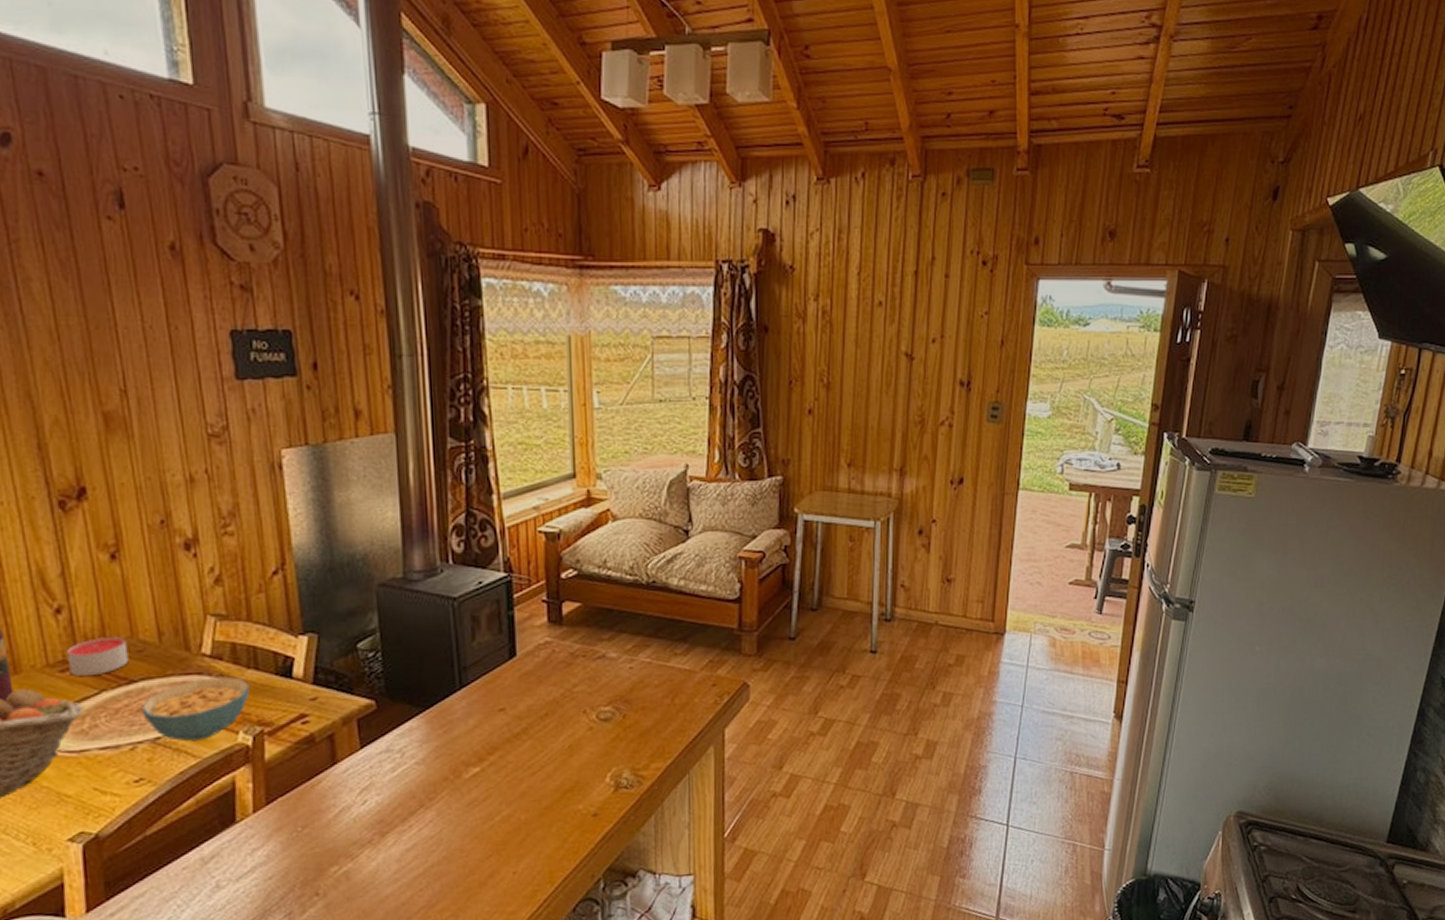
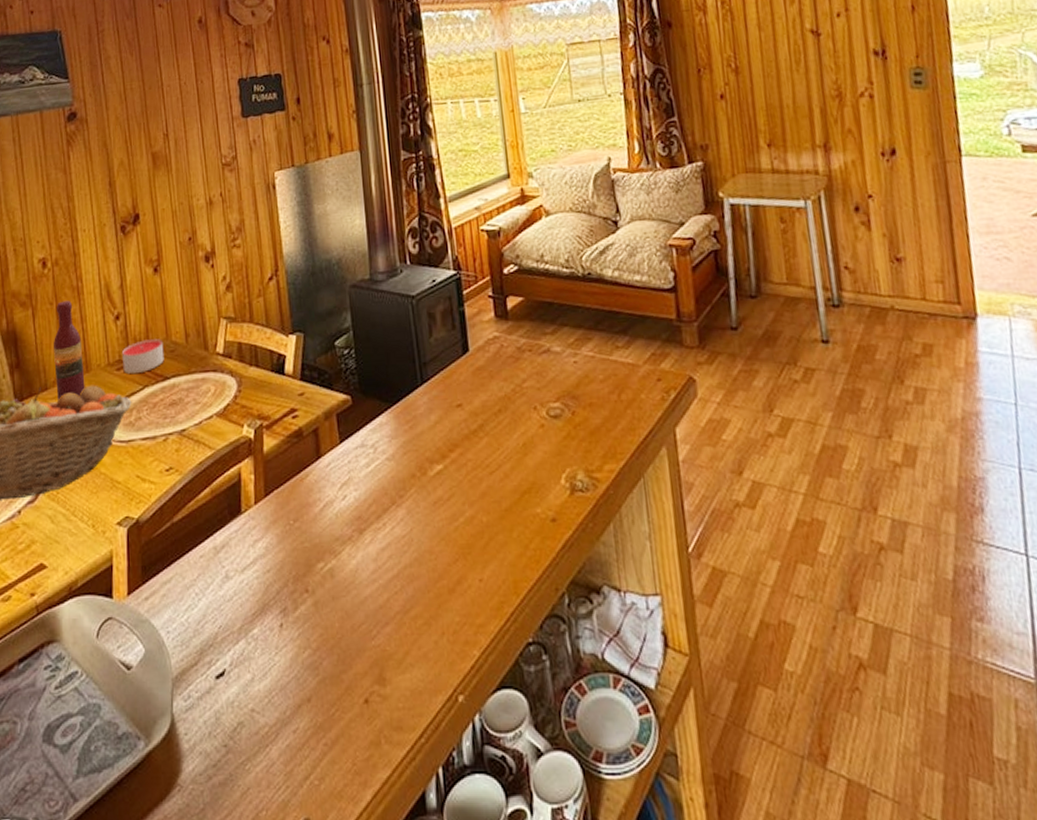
cereal bowl: present [142,676,250,742] -> none [173,373,252,434]

